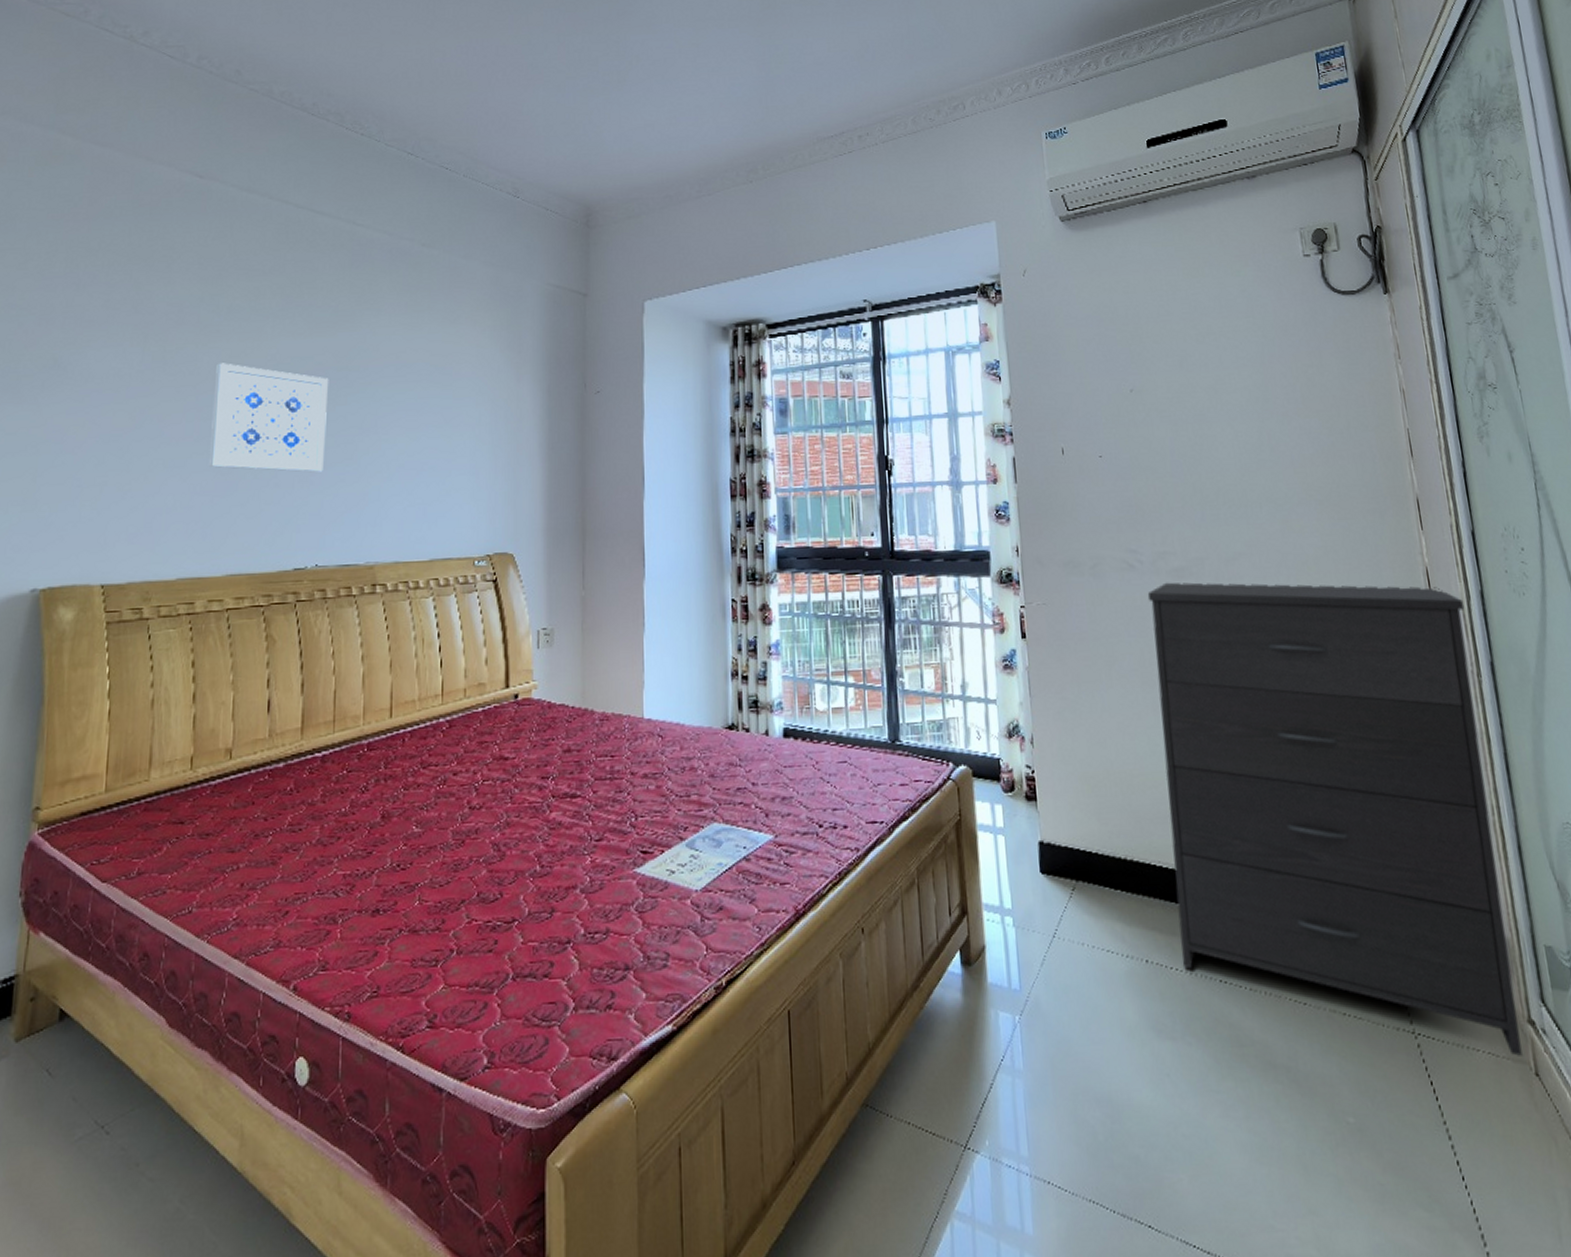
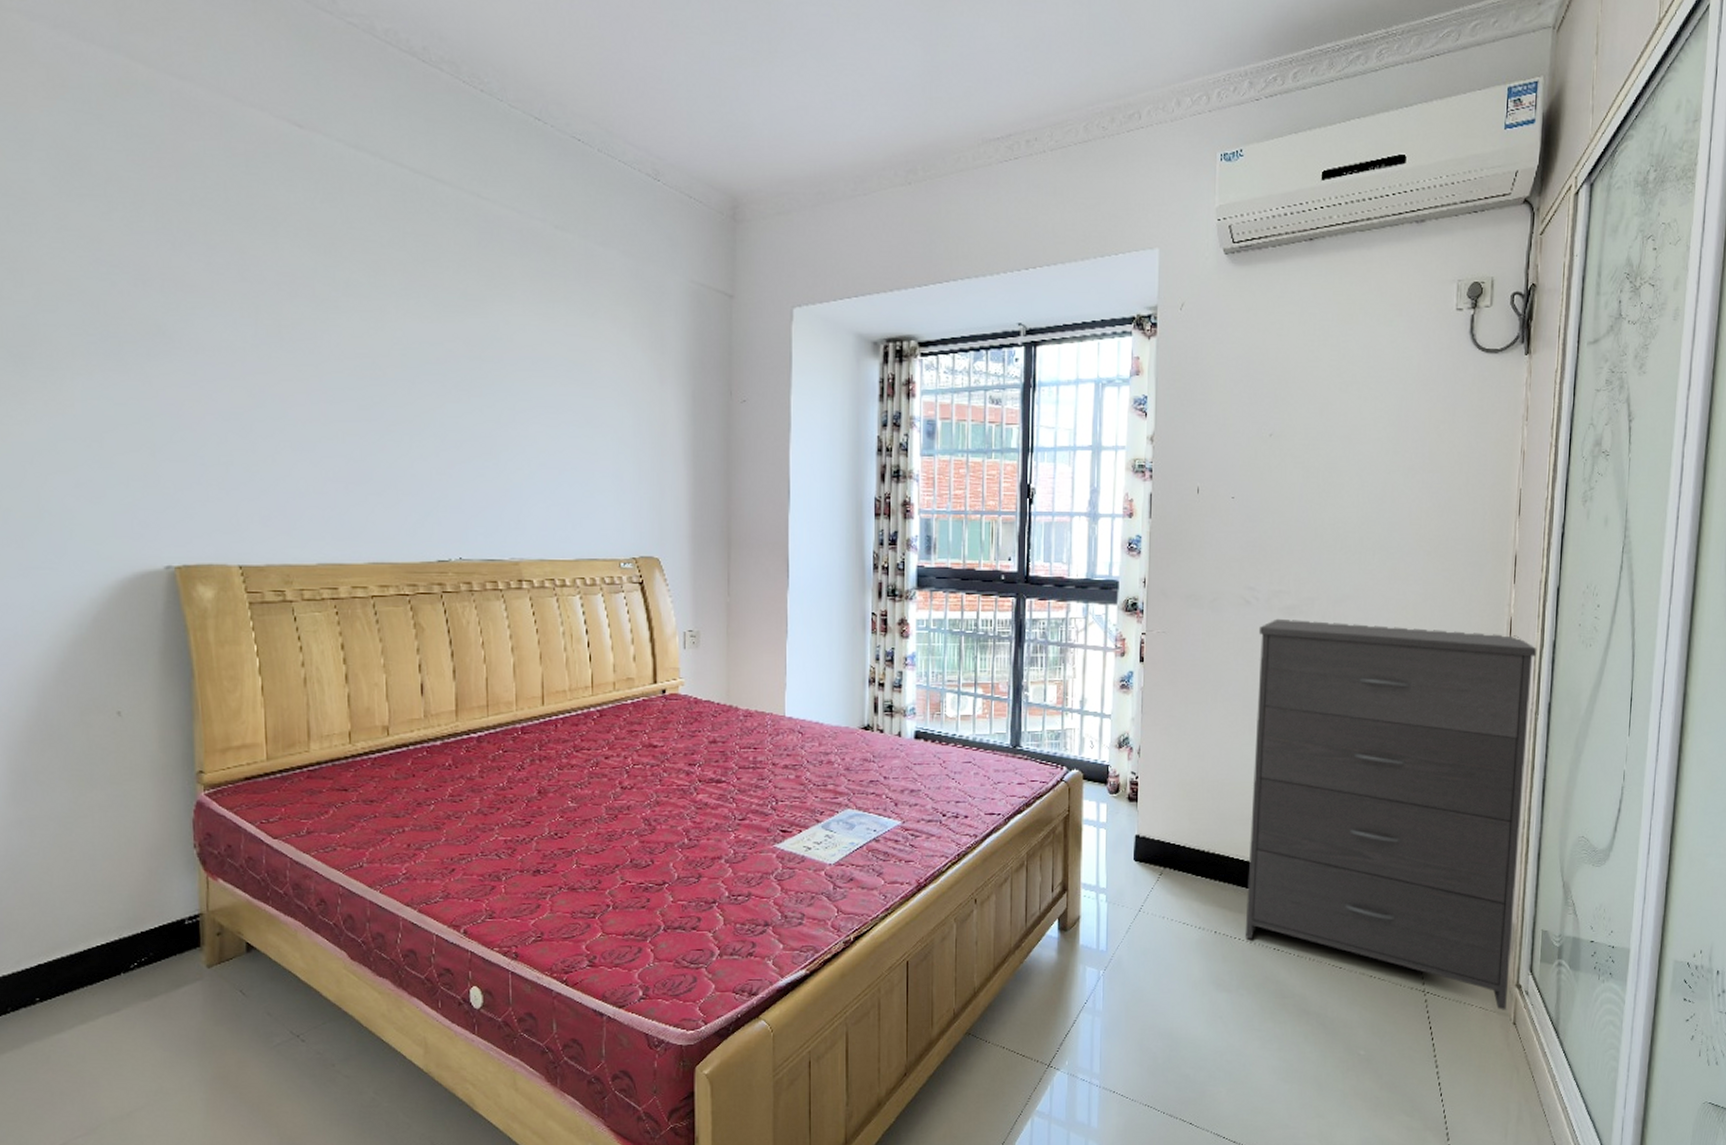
wall art: present [208,363,329,472] -> none [338,343,462,465]

